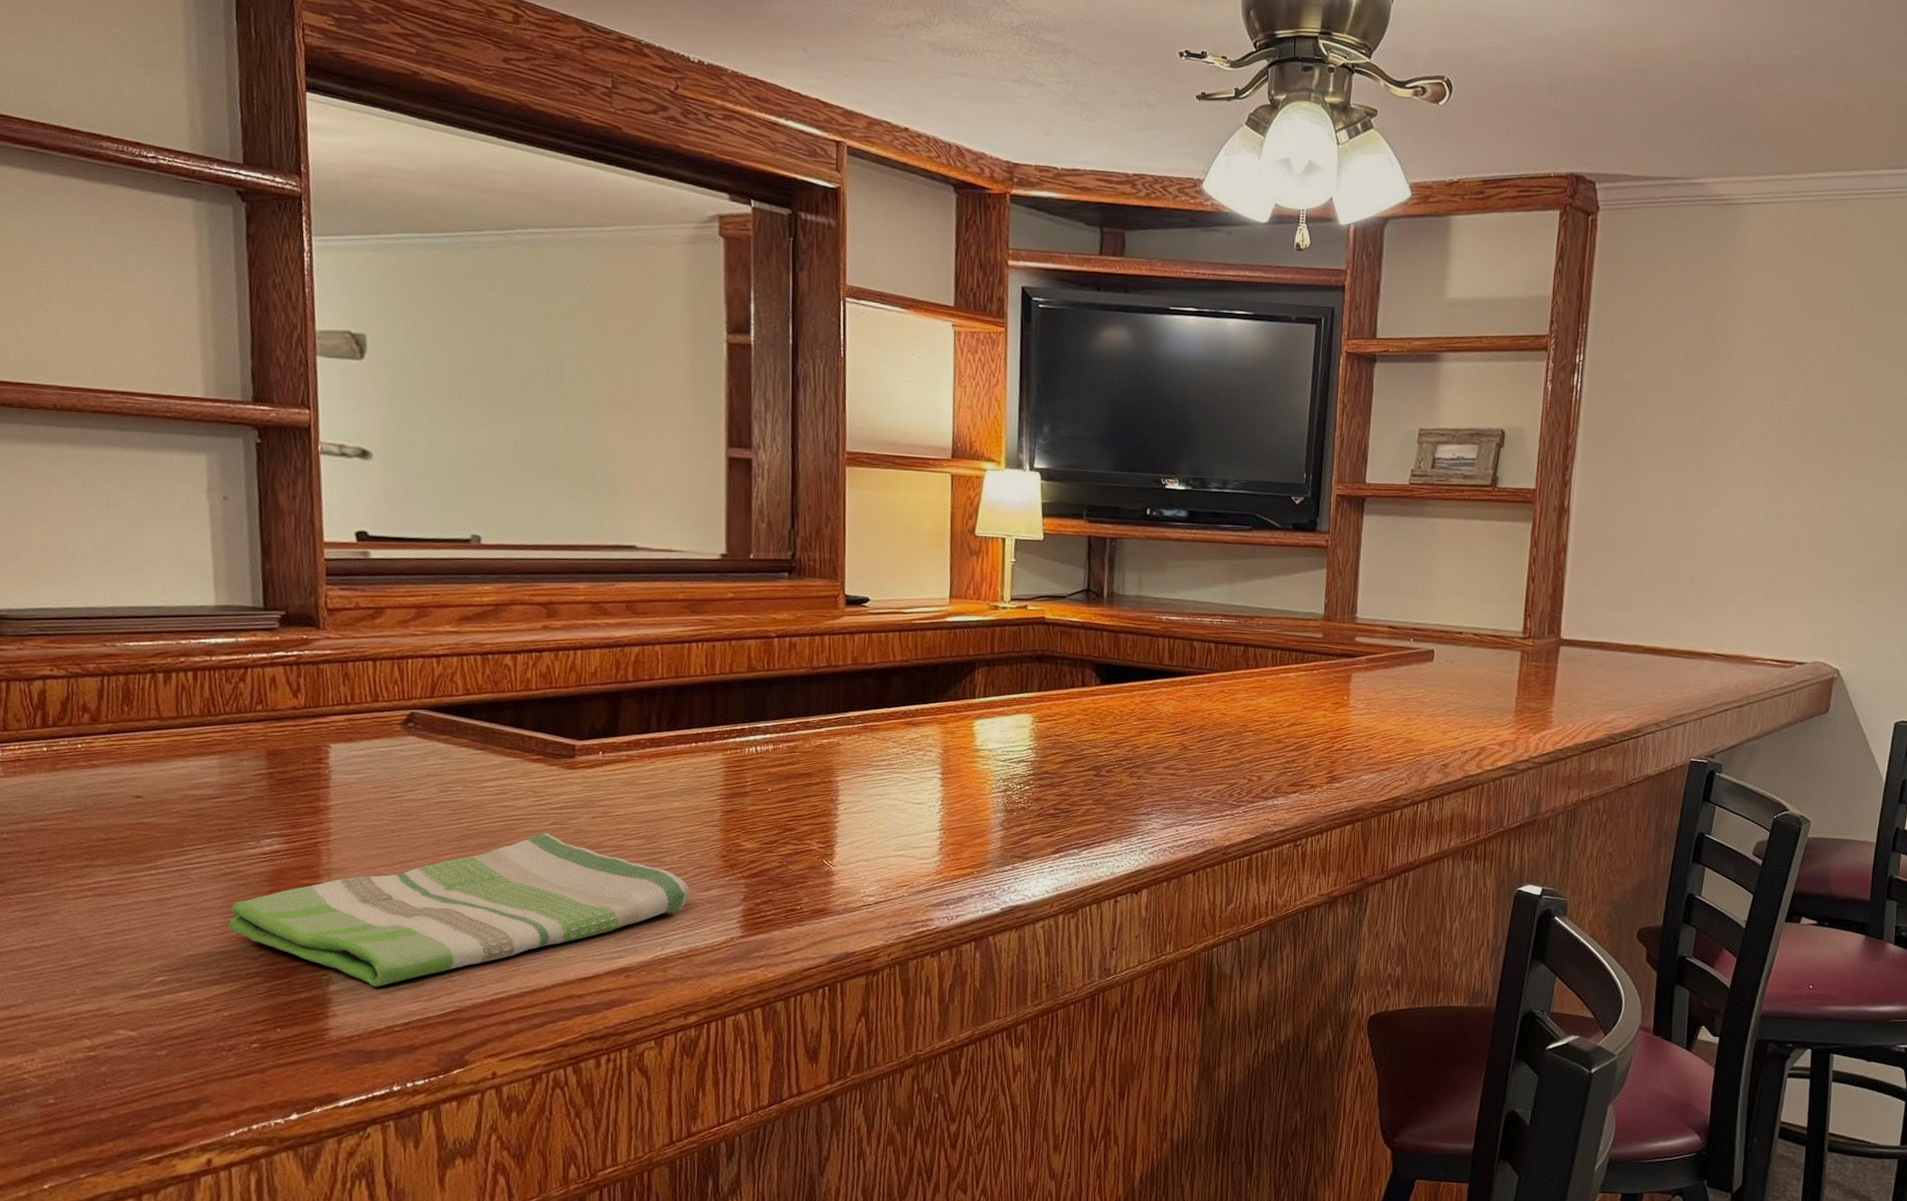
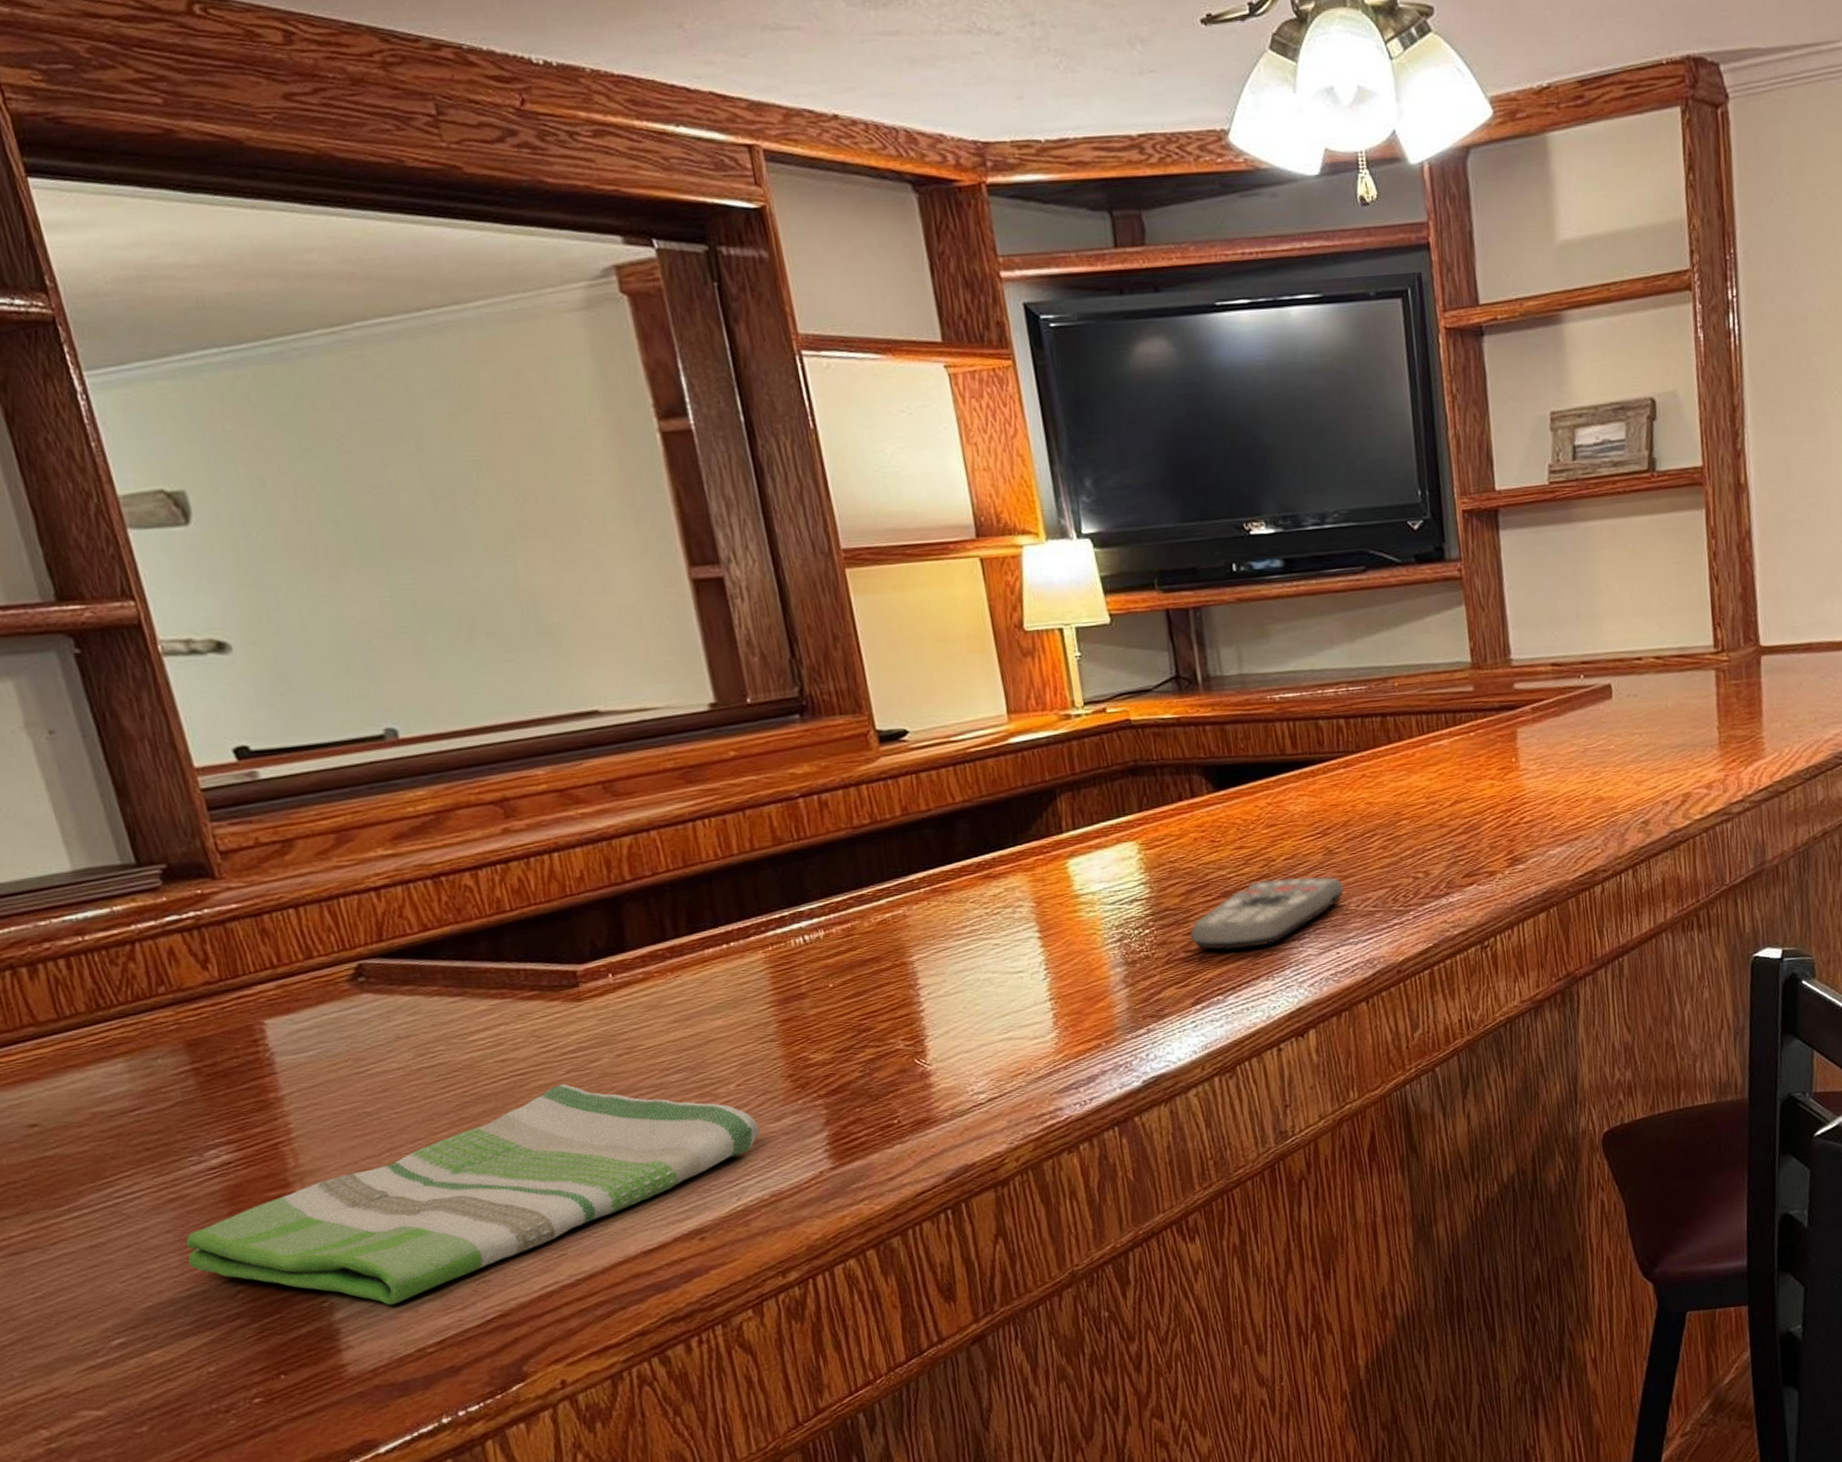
remote control: none [1061,762,1191,815] -> present [1190,876,1344,951]

